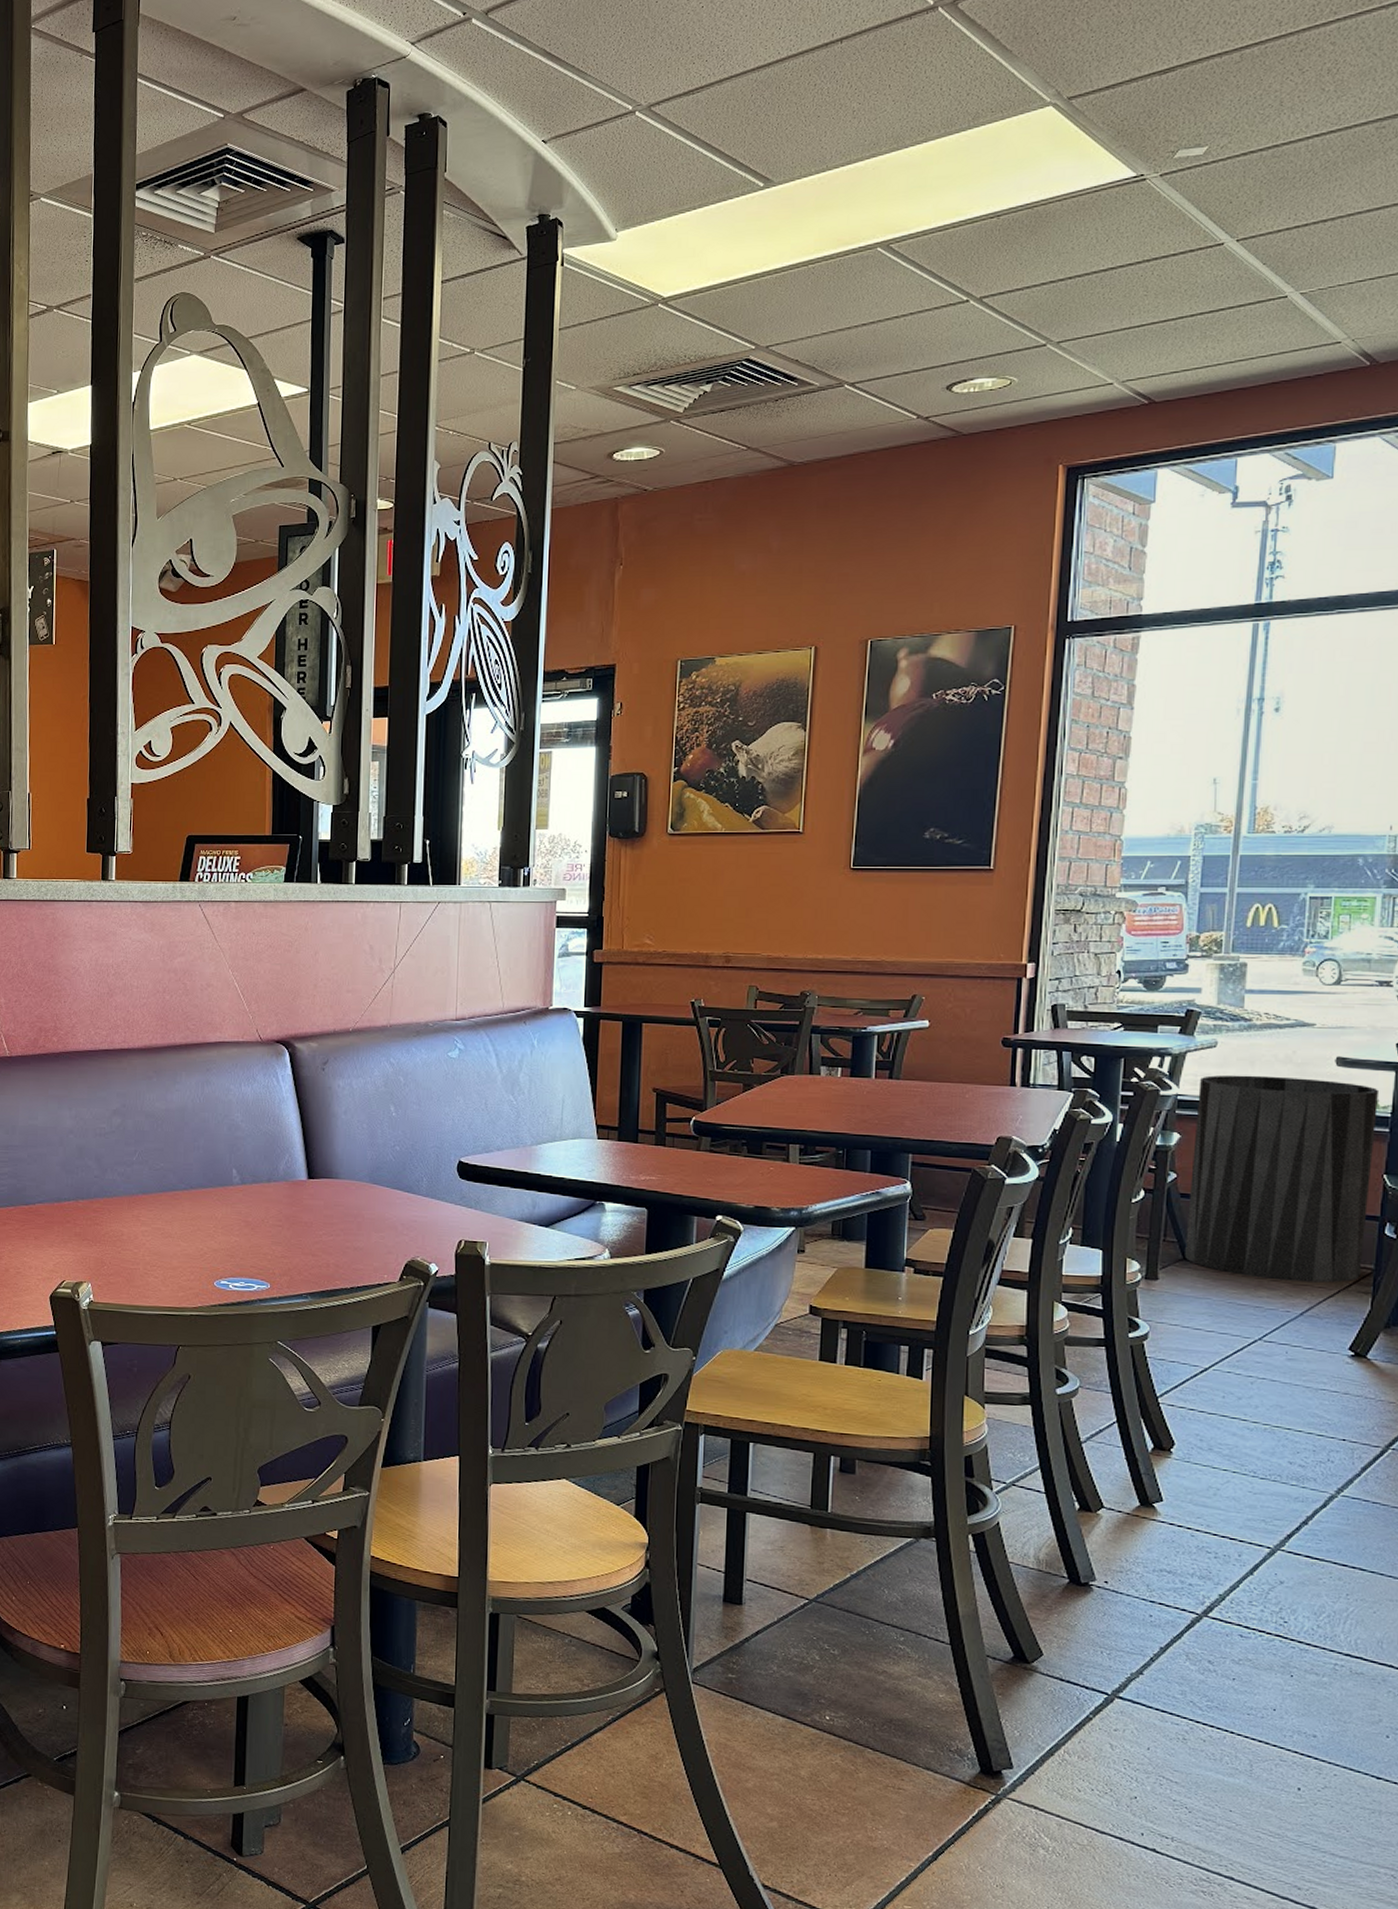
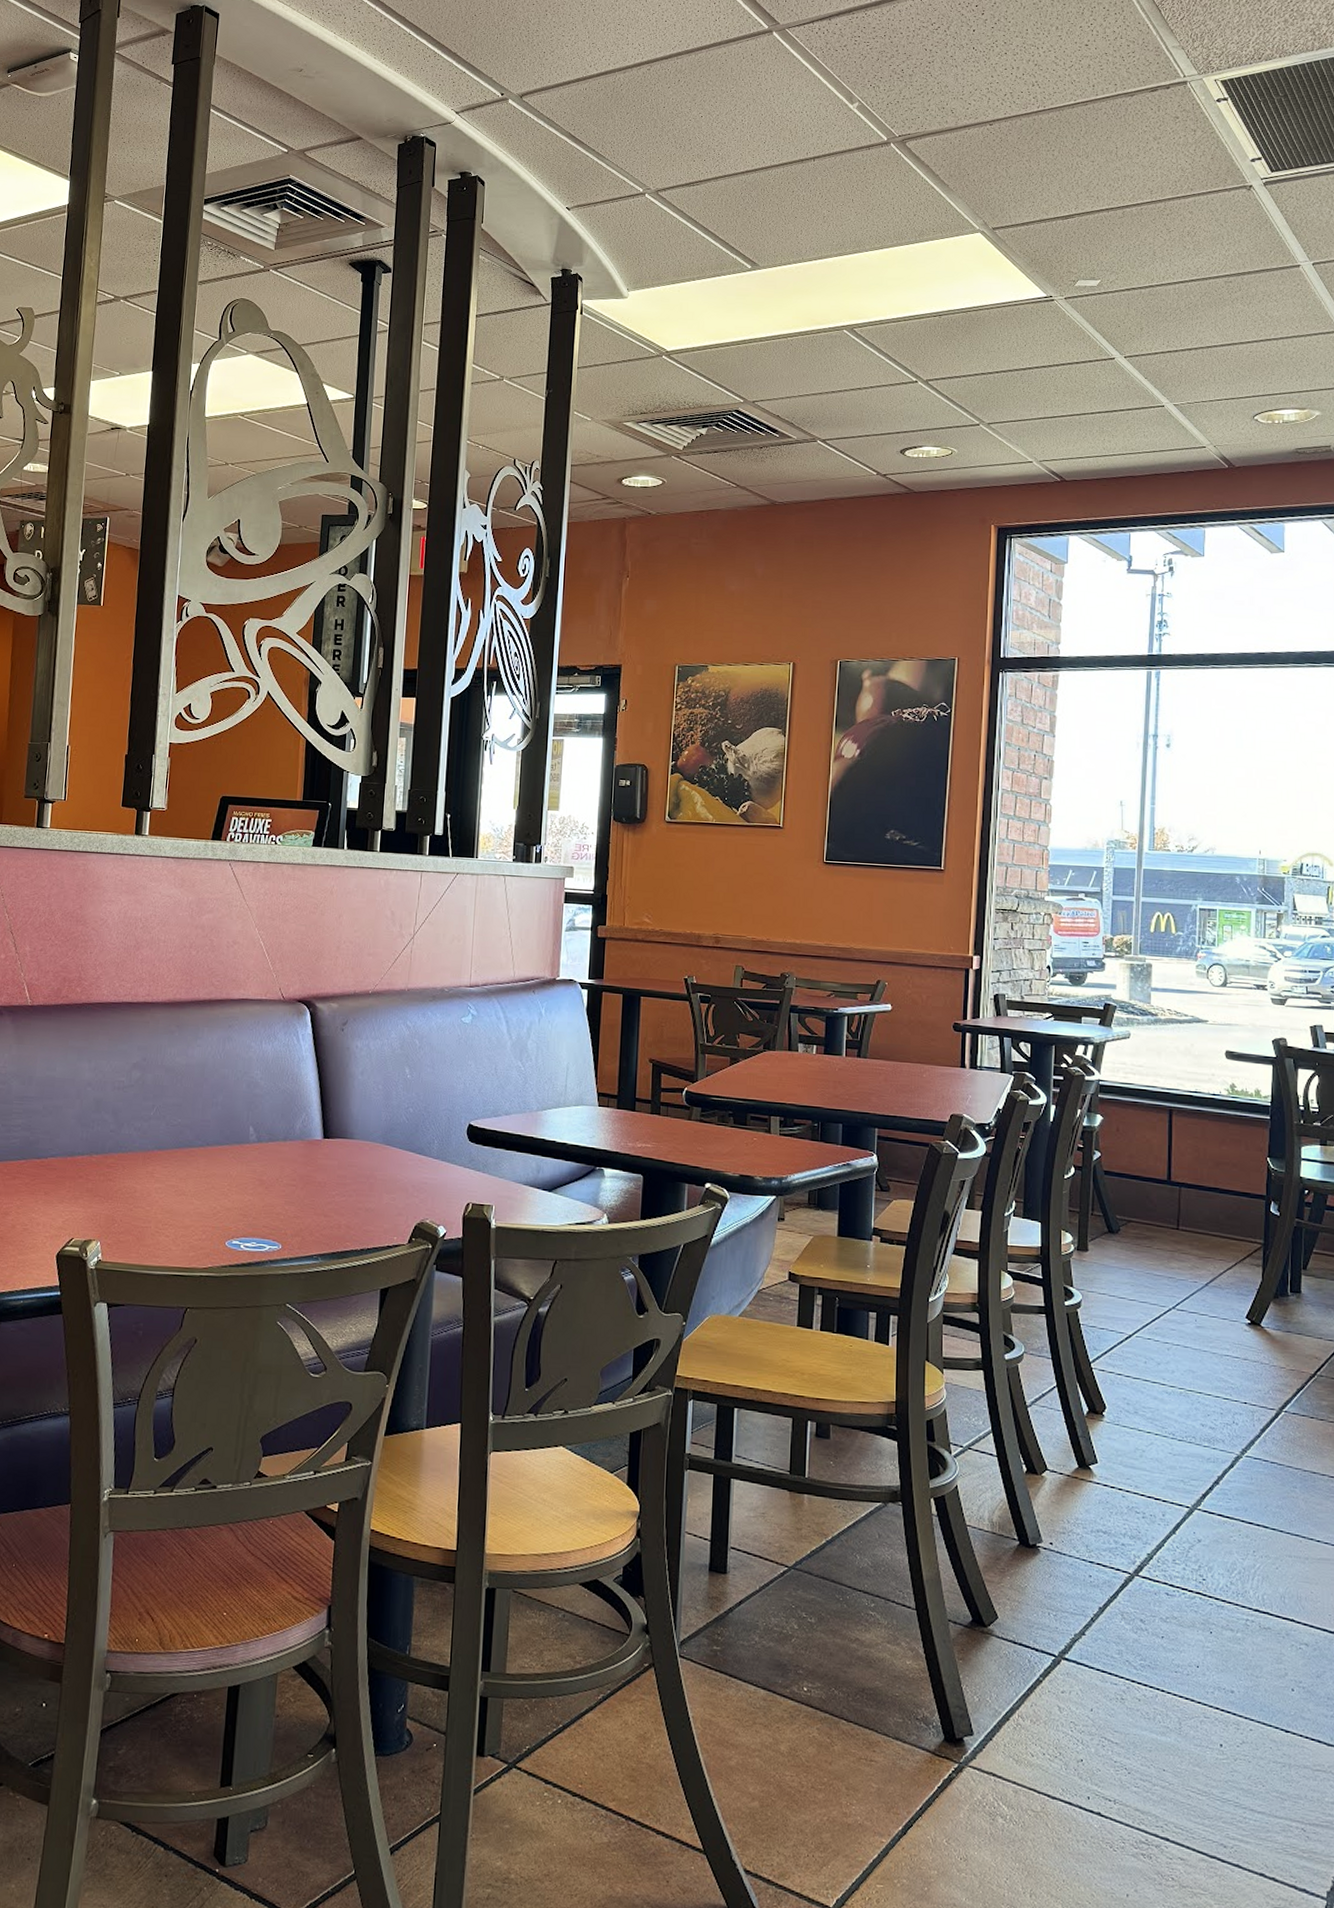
trash can: present [1185,1075,1380,1283] -> none [1110,1063,1261,1256]

